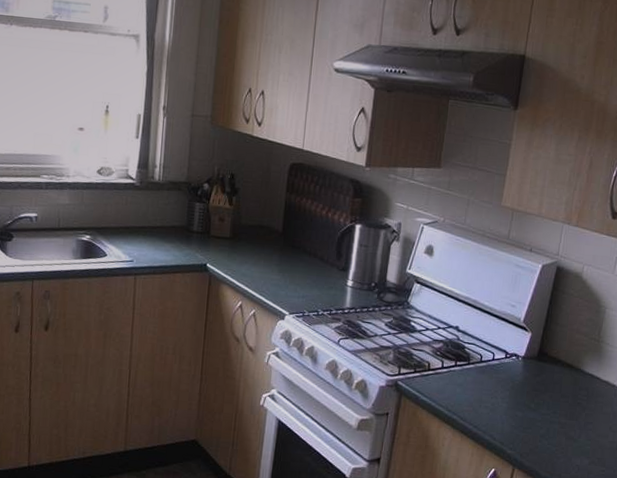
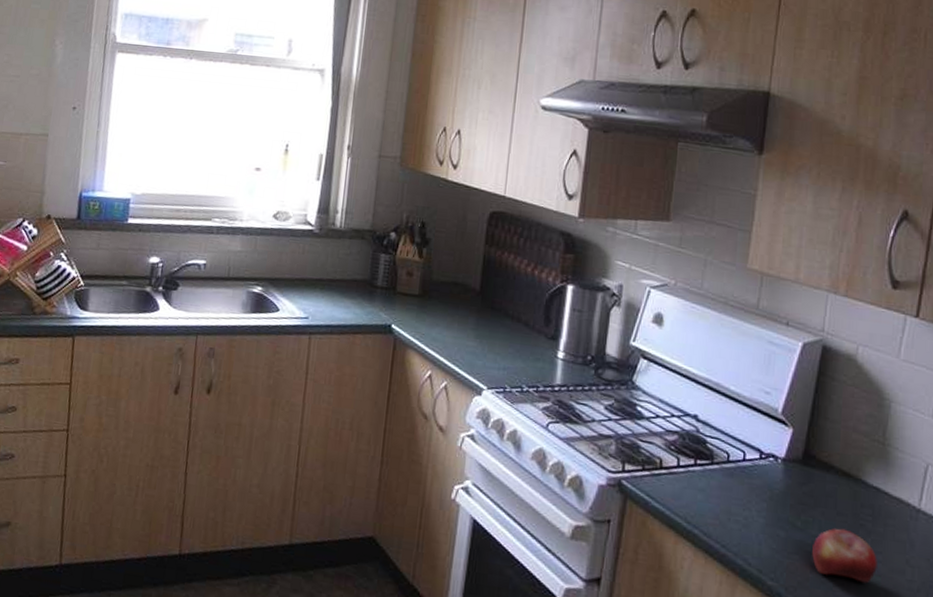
fruit: none [541,407,589,446] -> present [812,528,877,584]

